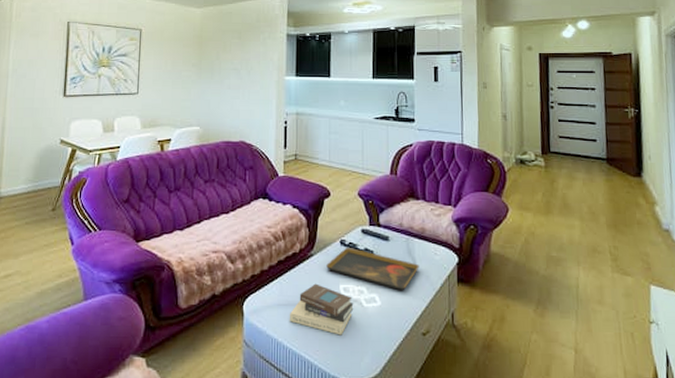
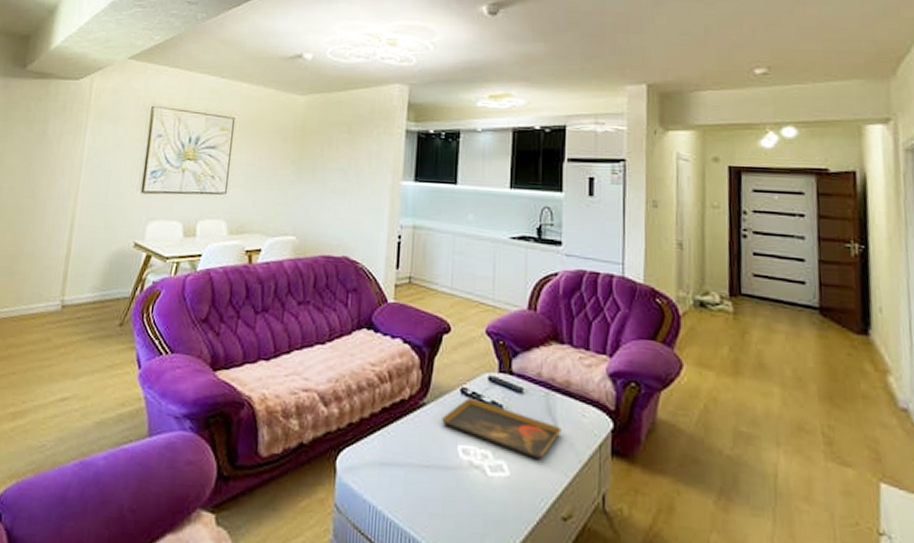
books: present [289,283,354,335] -> none [392,440,475,510]

